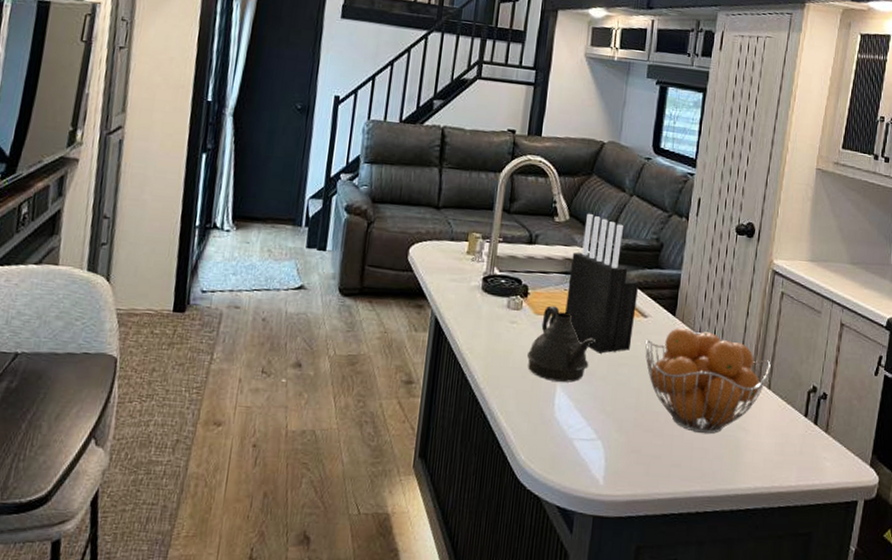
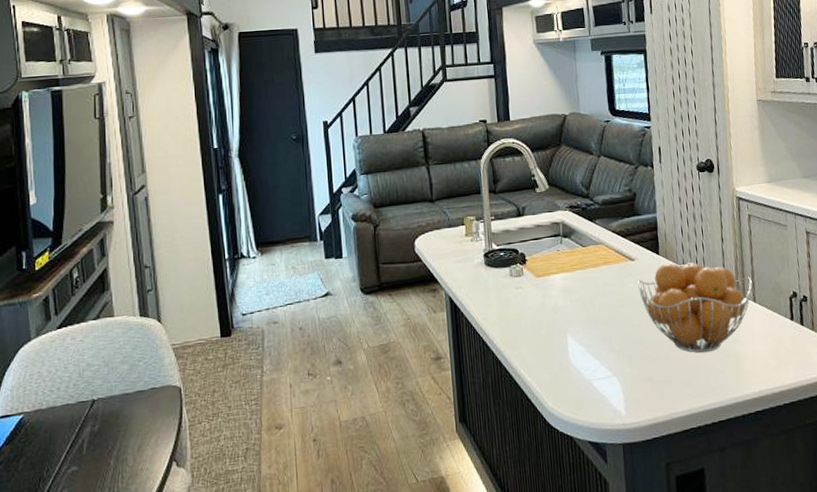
teapot: present [526,305,597,382] -> none [535,266,594,333]
knife block: present [565,213,640,354] -> none [558,179,625,300]

